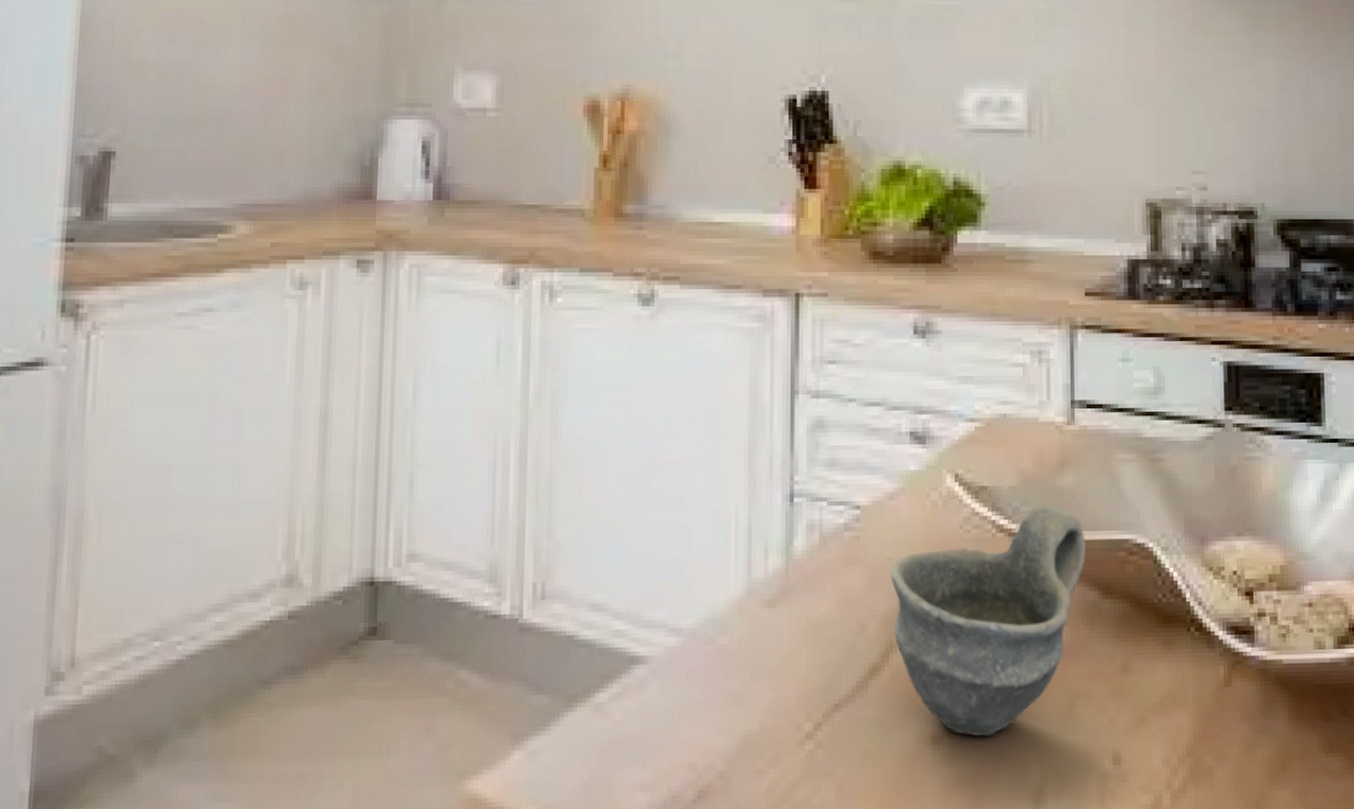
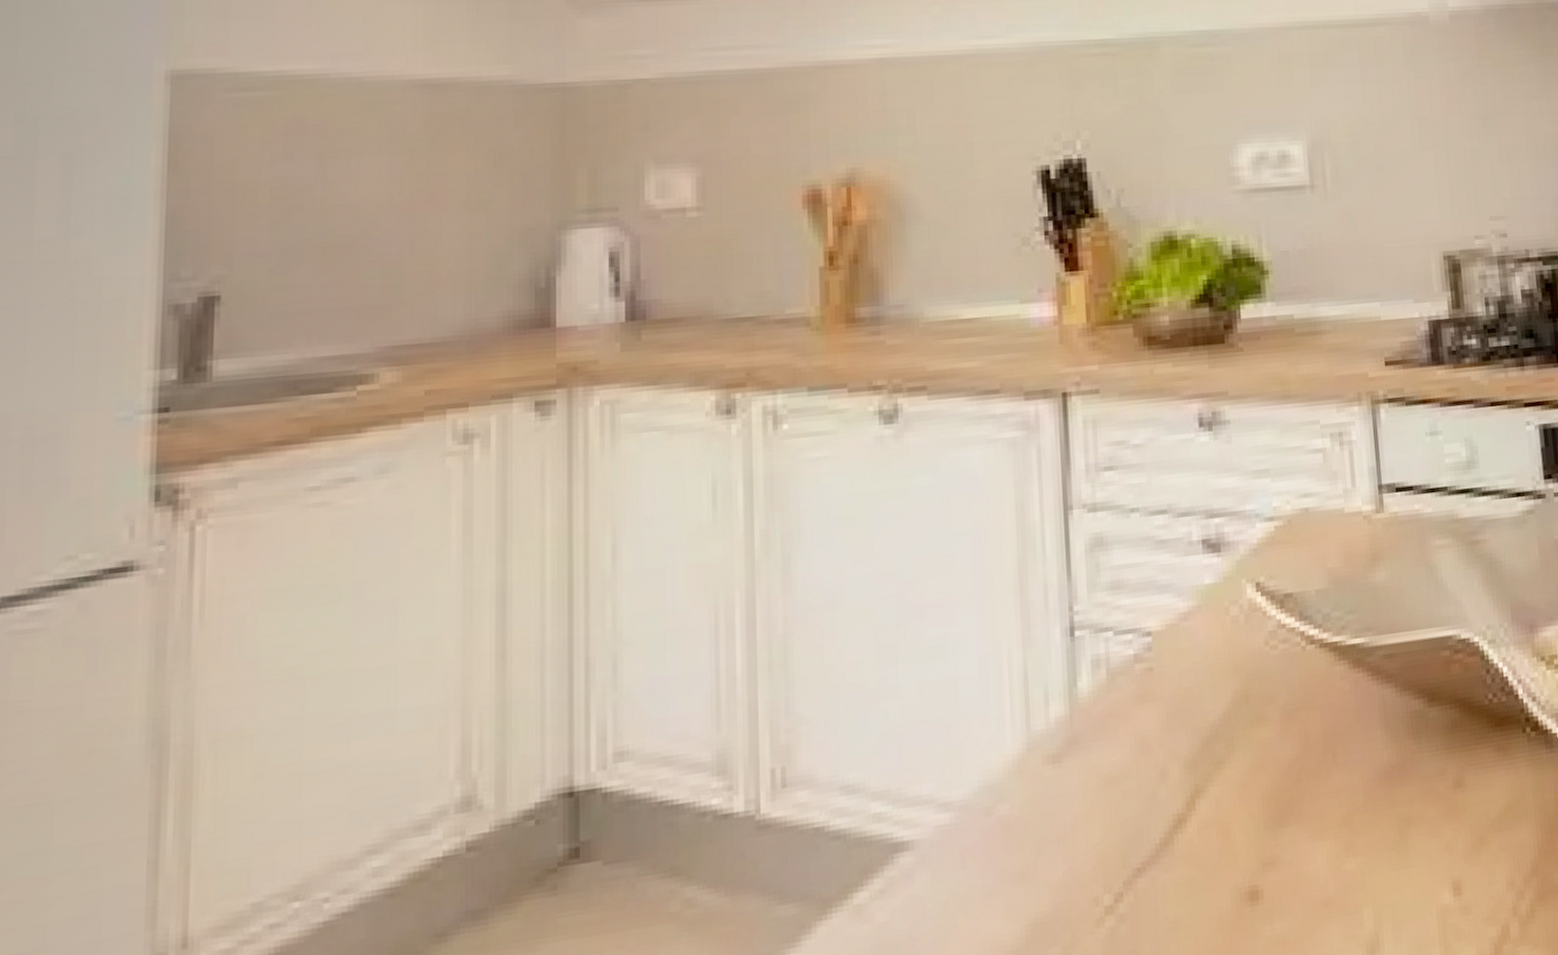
cup: present [891,505,1086,737] -> none [1190,607,1407,885]

